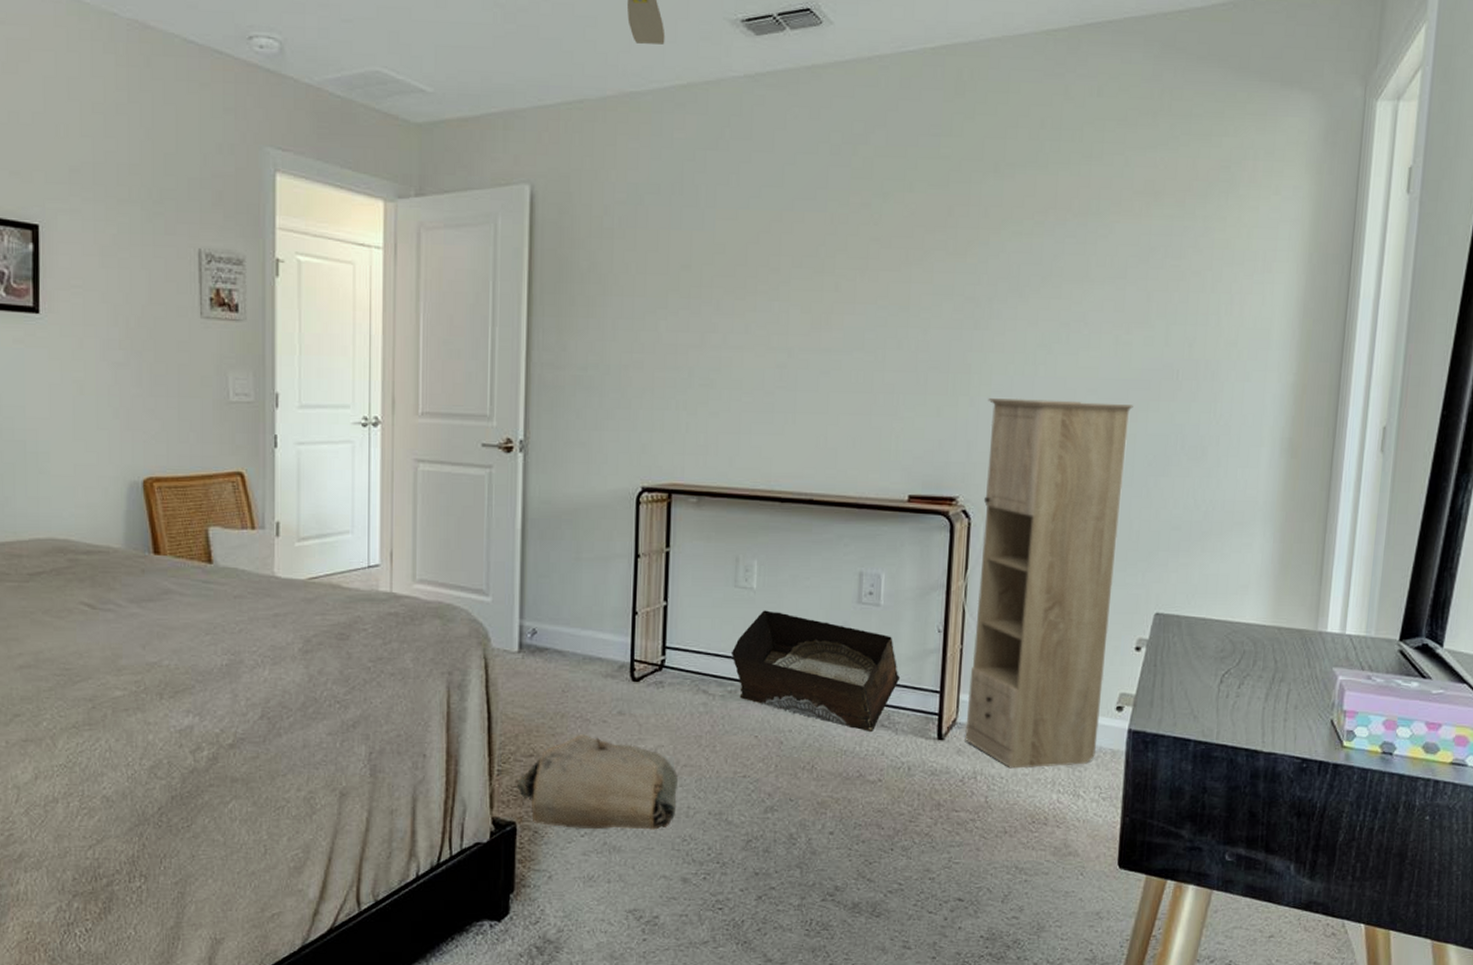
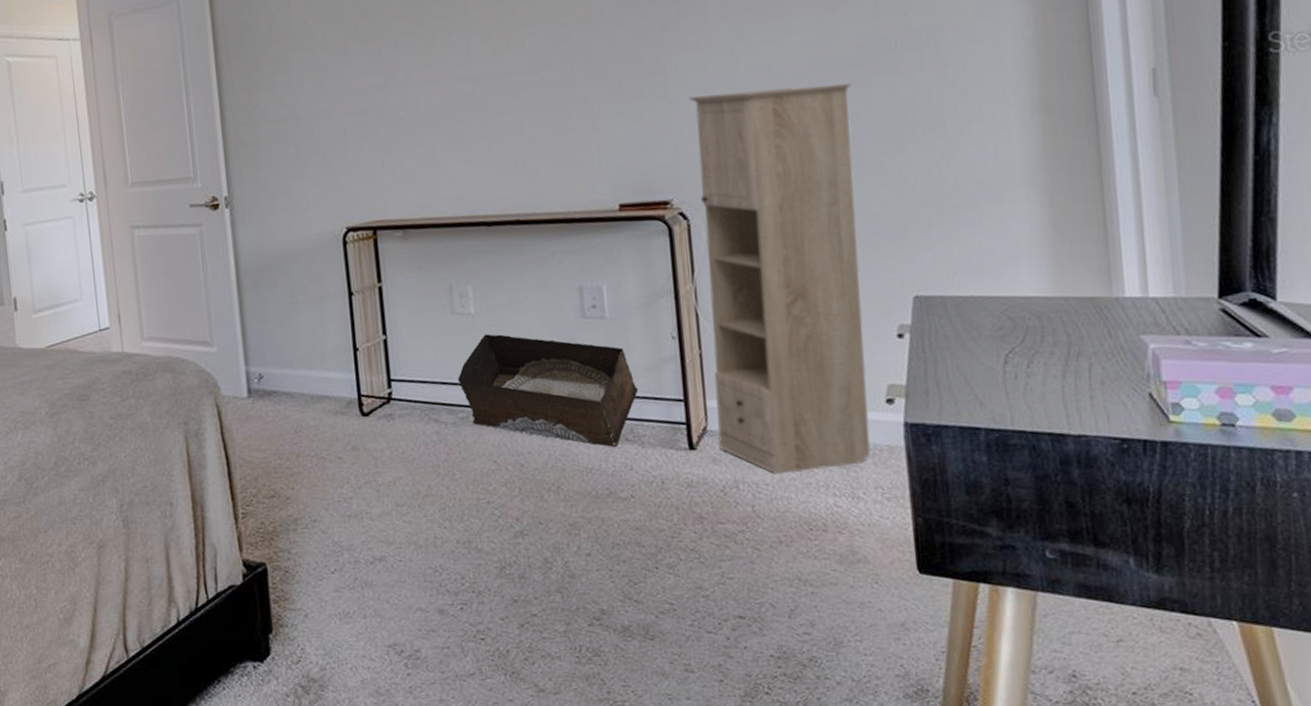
bag: present [515,734,678,830] -> none [261,472,424,567]

